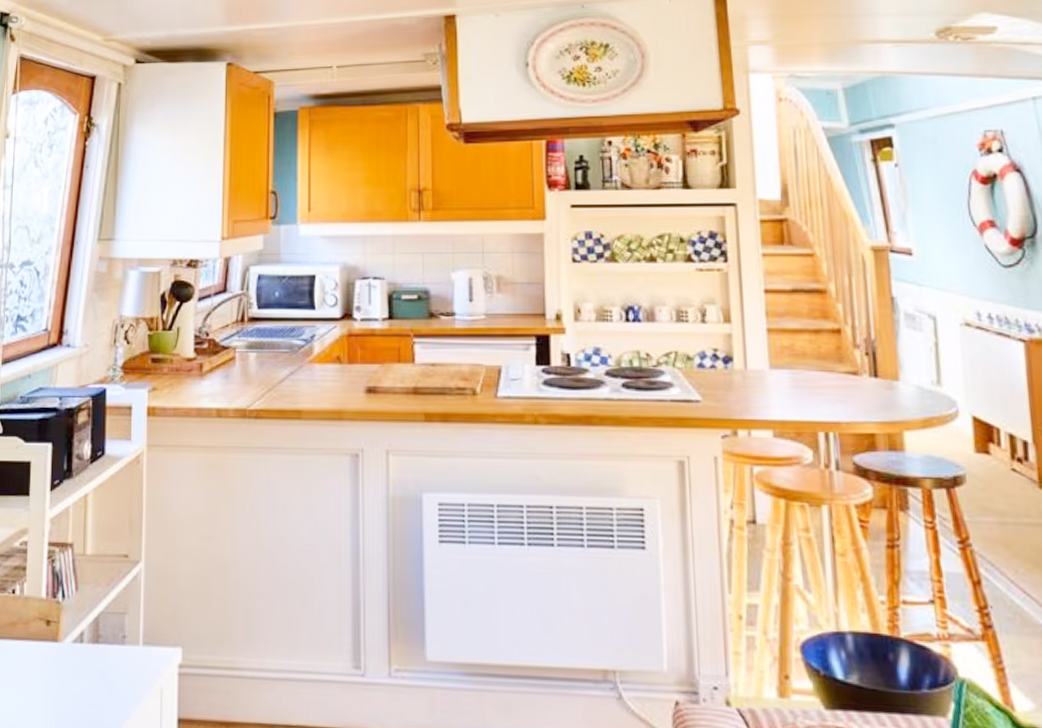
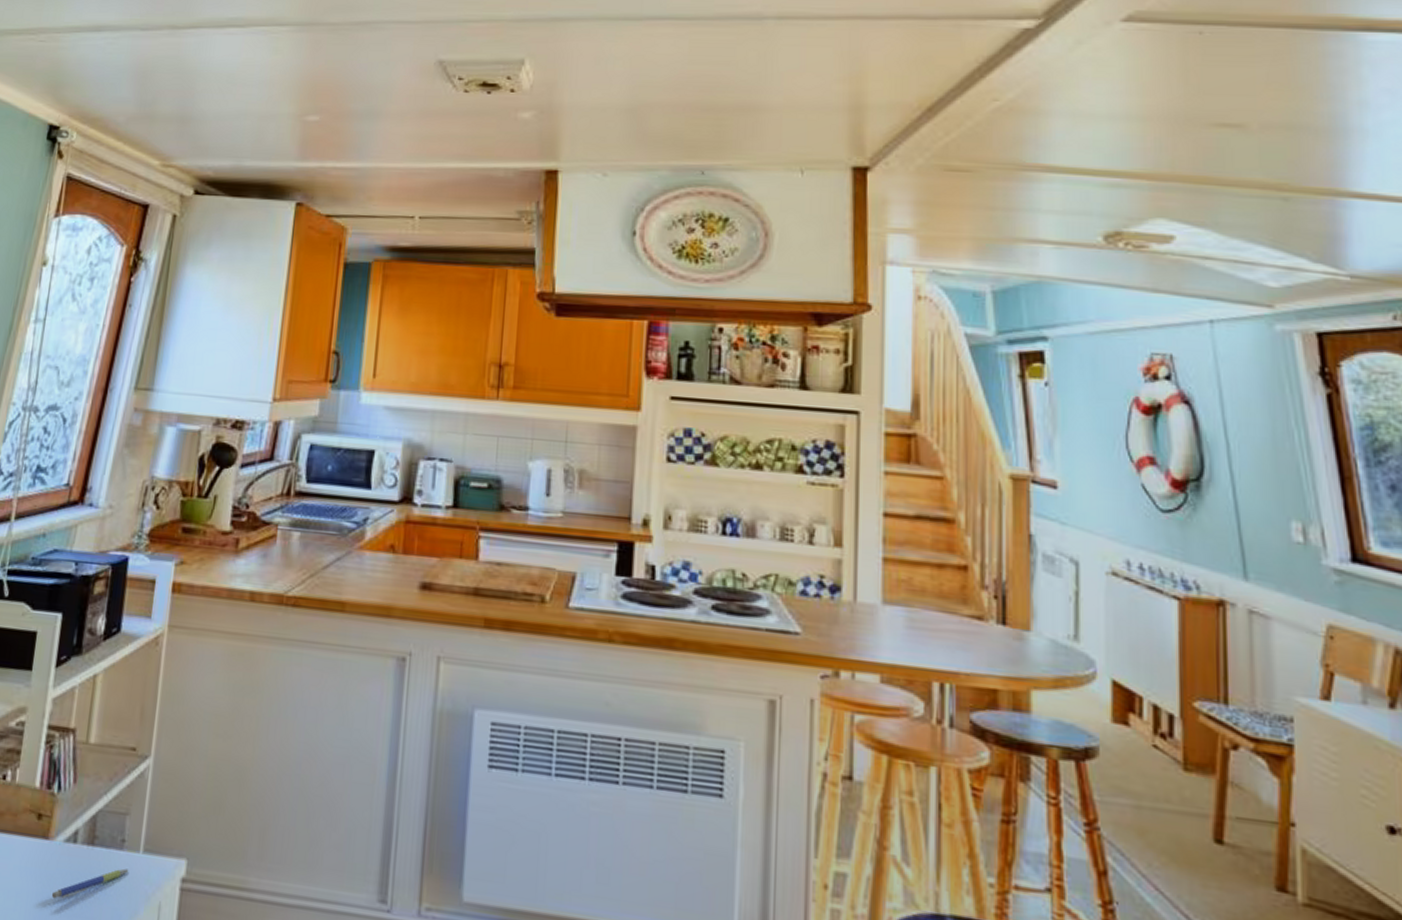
pen: none [66,661,131,694] -> present [52,868,128,899]

